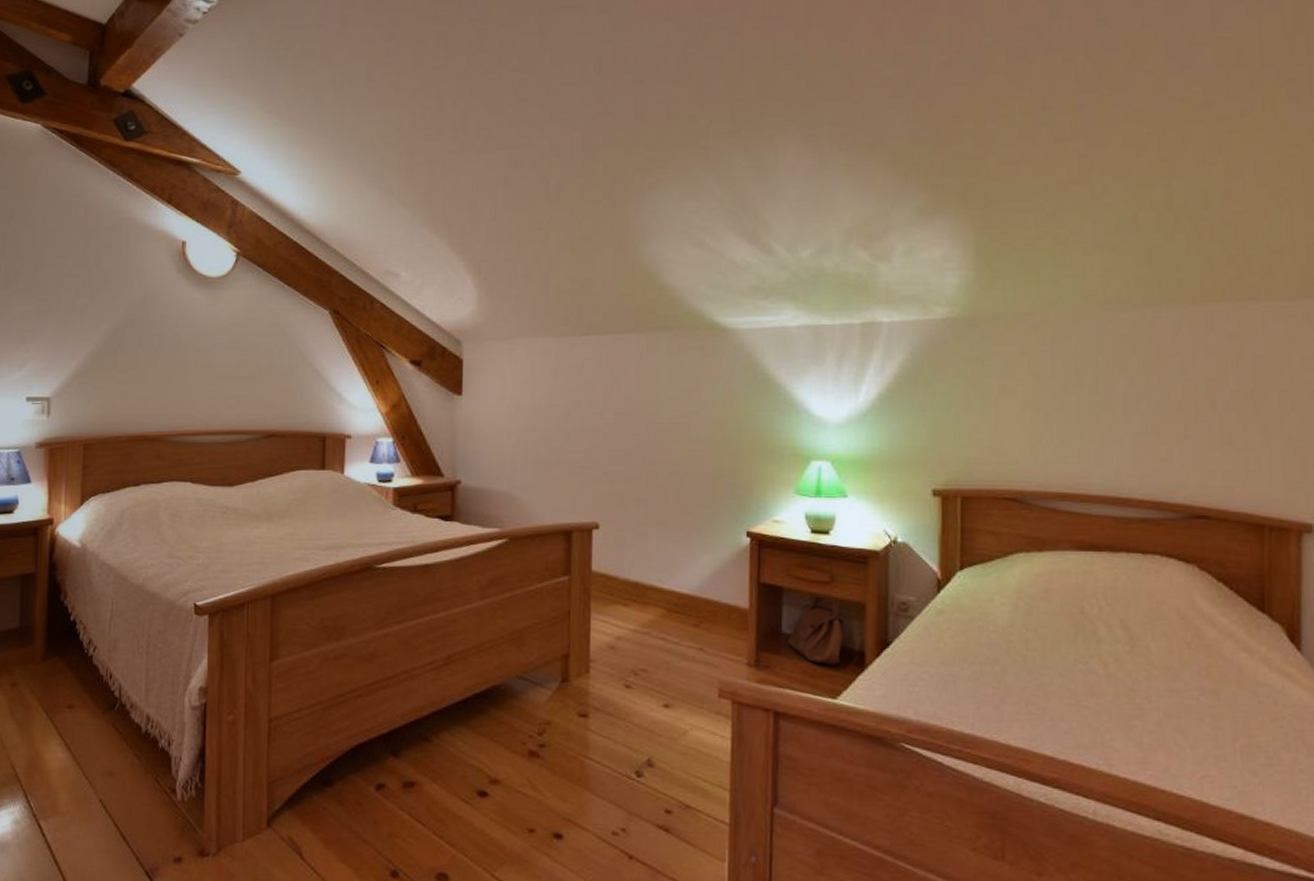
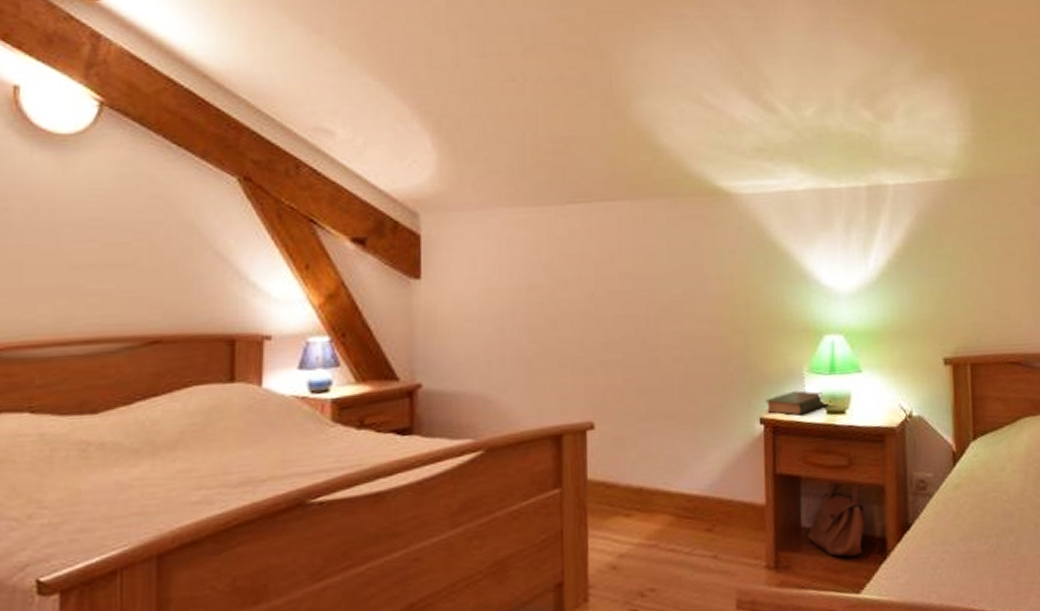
book: none [752,510,816,532] -> present [765,390,831,416]

